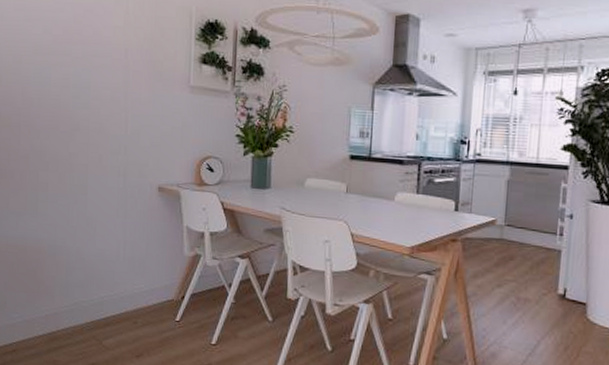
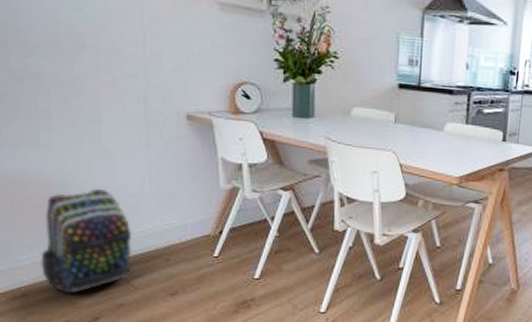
backpack: none [30,254,106,351] -> present [40,188,132,294]

